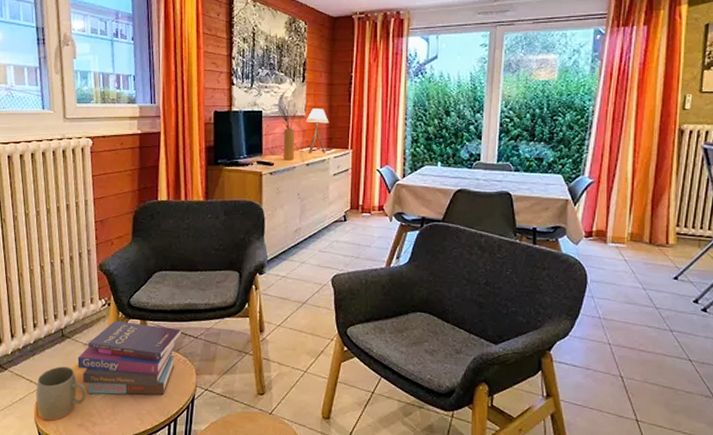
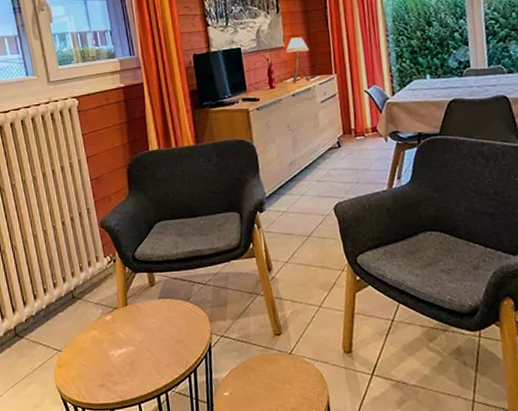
mug: present [36,366,87,421] -> none [53,328,105,385]
books: present [77,320,182,395] -> none [90,275,190,353]
vase: present [277,101,297,161] -> none [255,34,279,94]

